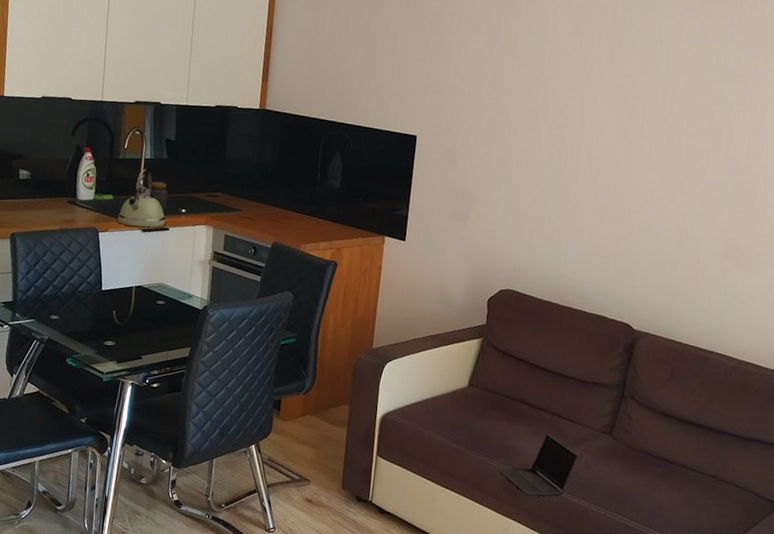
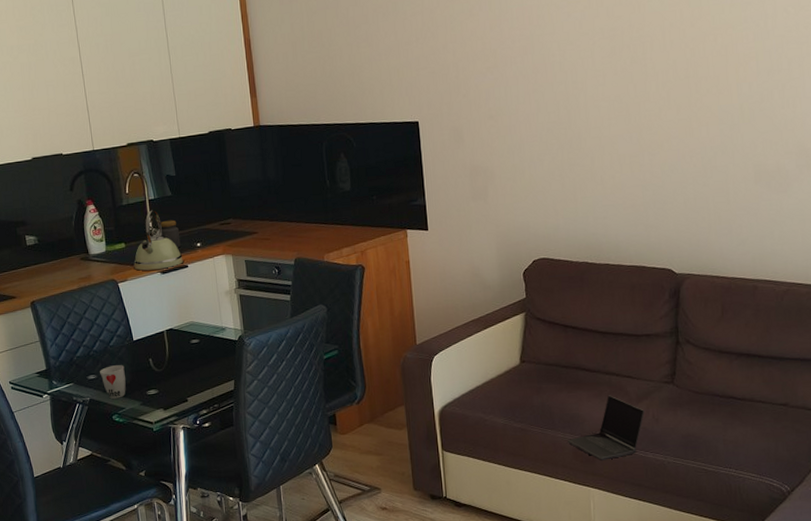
cup: none [63,310,88,343] -> present [100,365,126,400]

